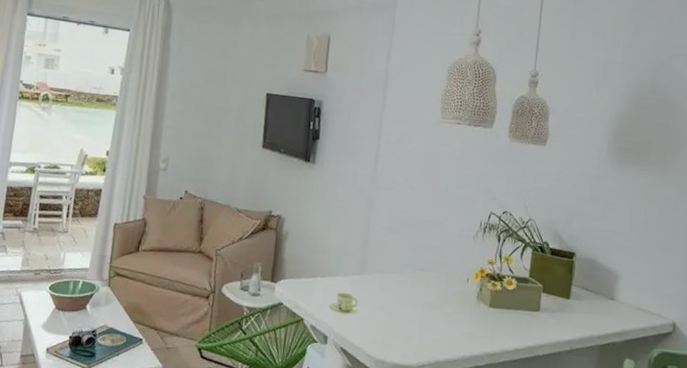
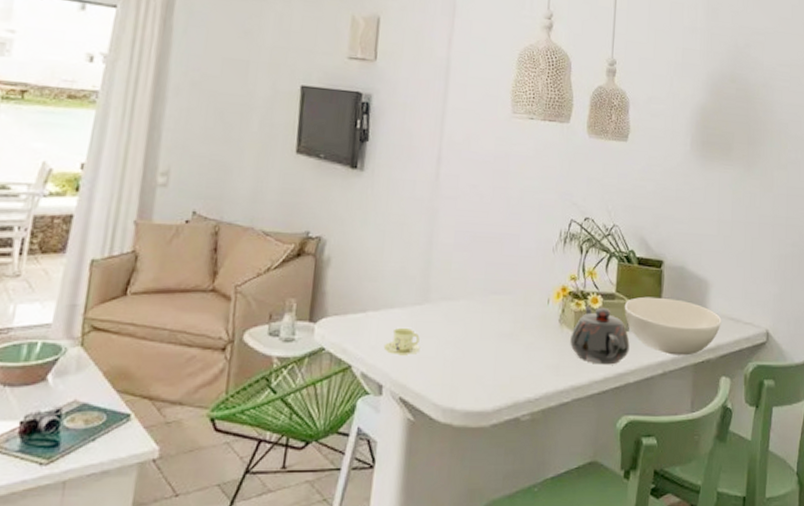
teapot: none [486,287,540,339] -> present [570,306,630,365]
bowl: none [536,283,629,337] -> present [624,296,722,356]

